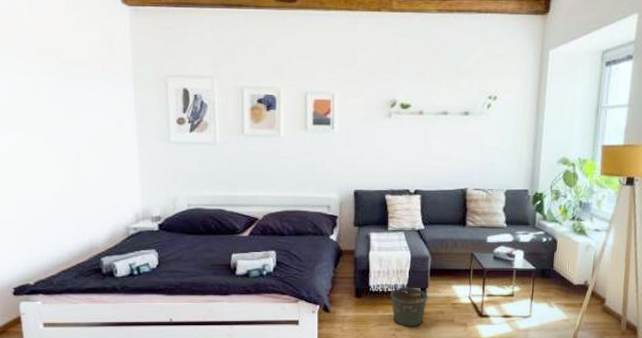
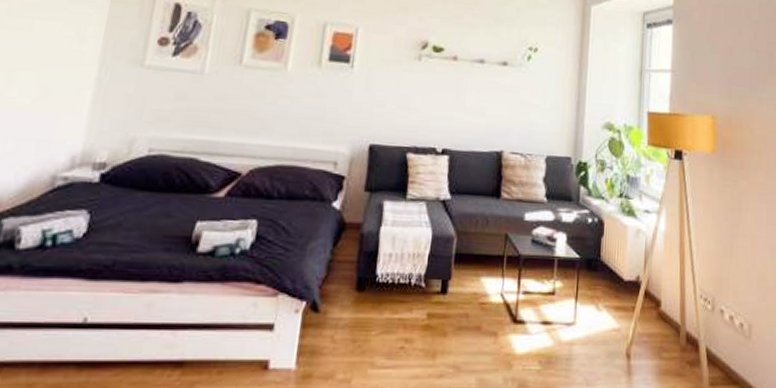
basket: present [390,287,428,326] -> none [402,277,451,336]

